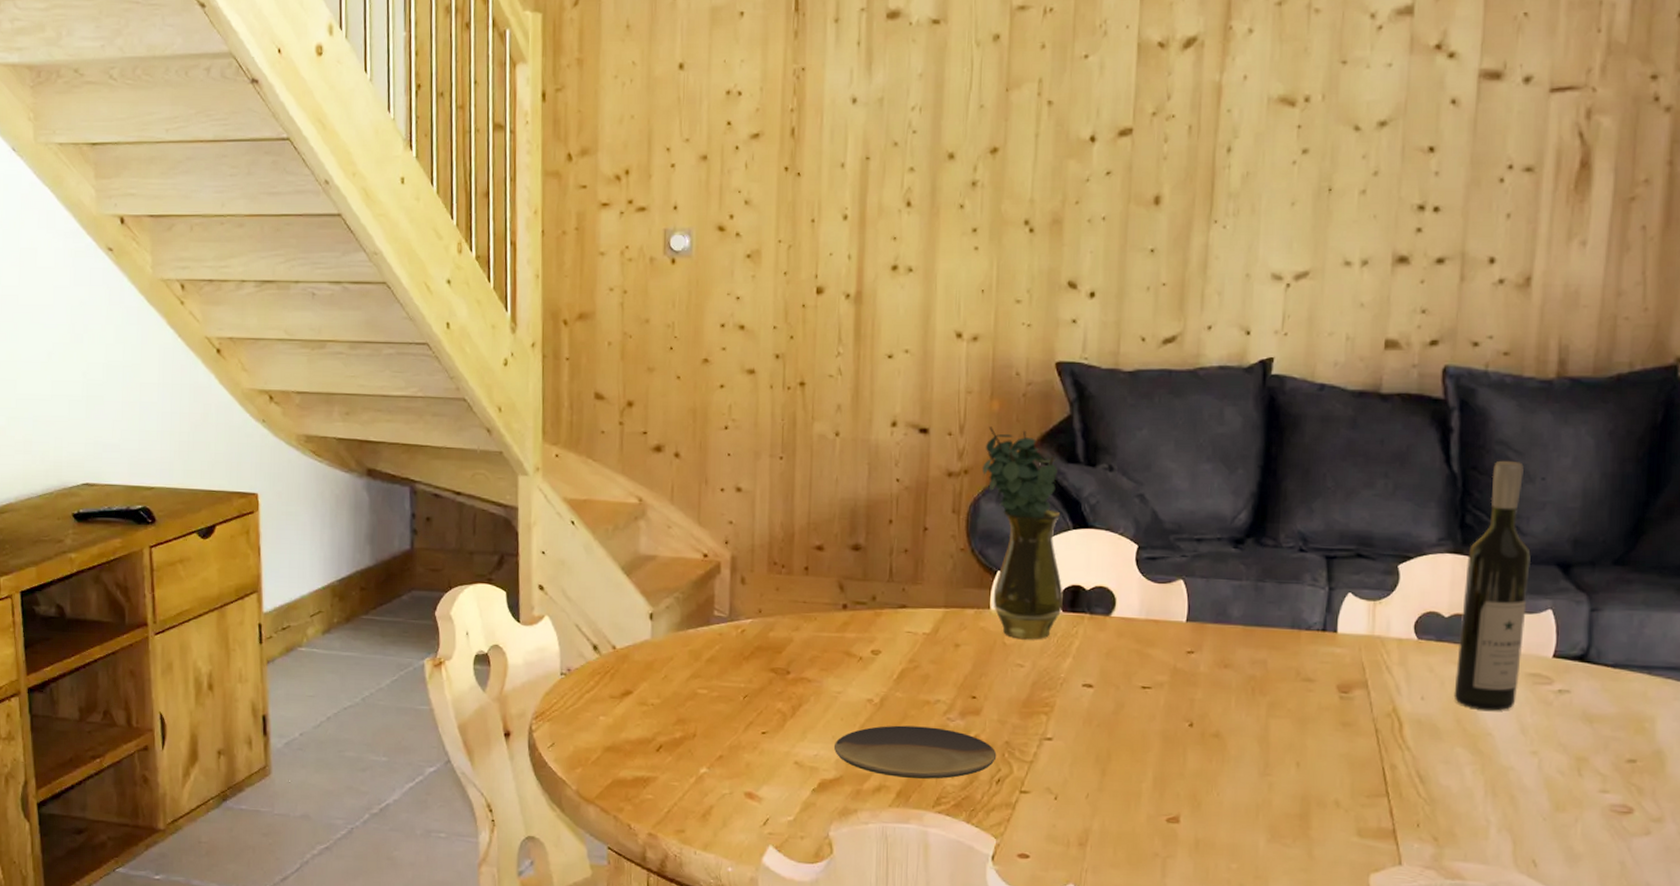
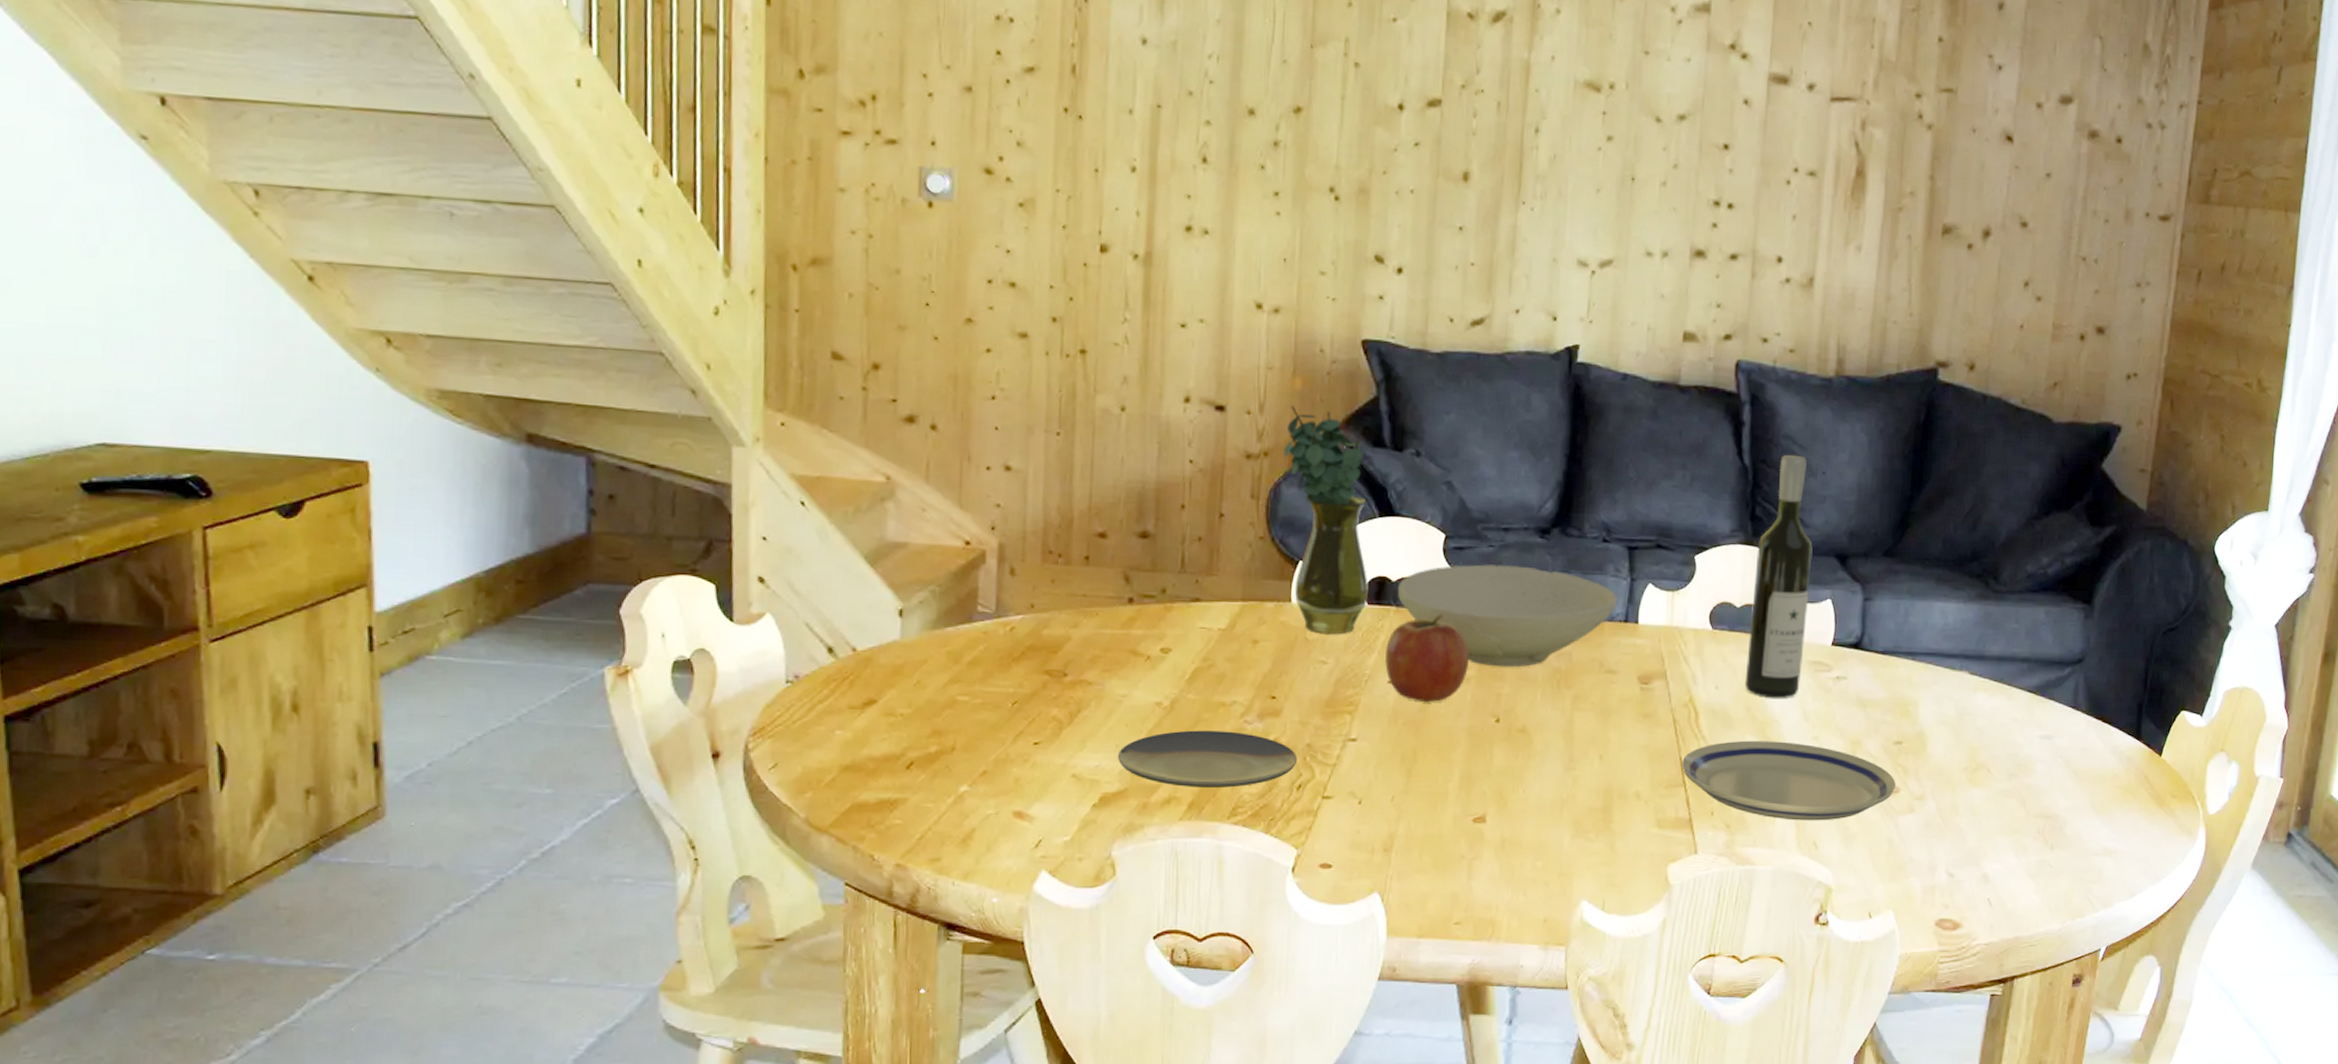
fruit: none [1078,621,1162,705] -> present [1384,614,1469,702]
bowl: none [1091,574,1315,674] -> present [1397,564,1617,668]
plate: none [1385,752,1630,839] -> present [1682,740,1897,821]

